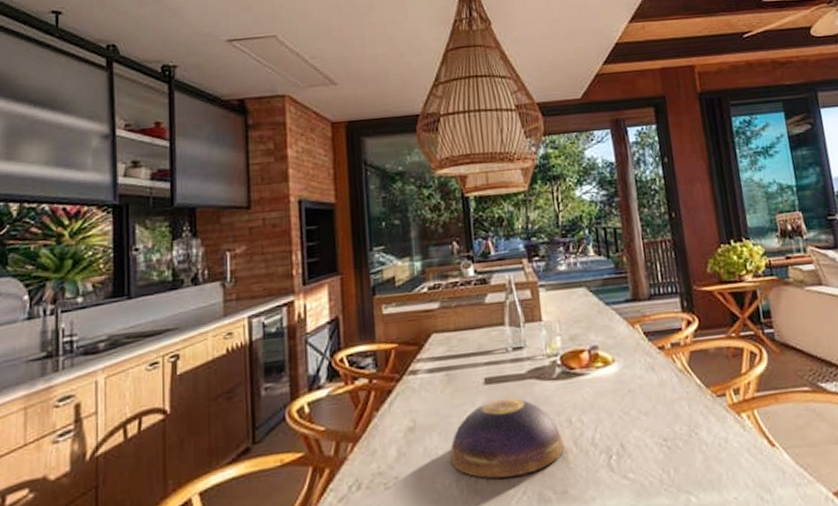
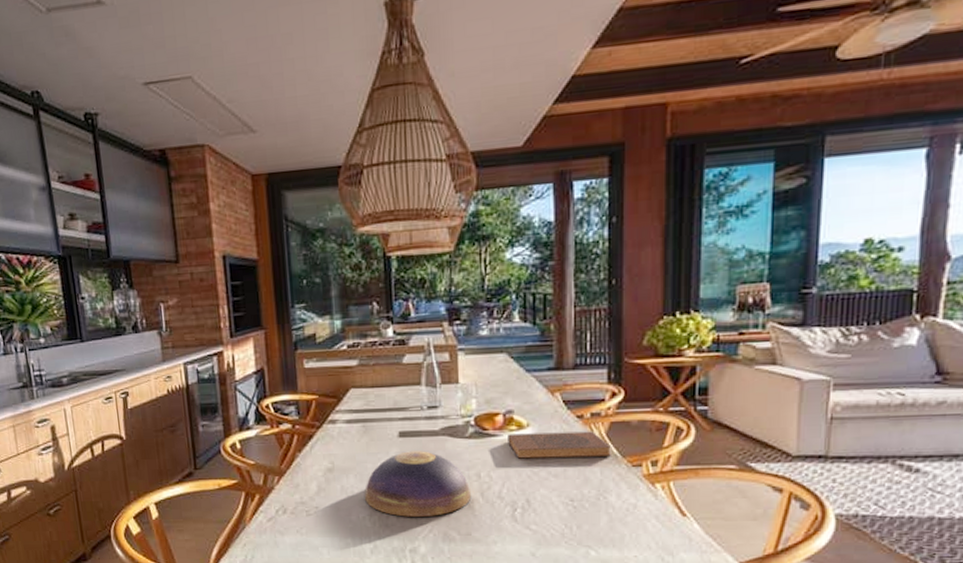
book: none [595,362,696,398] -> present [508,431,611,459]

